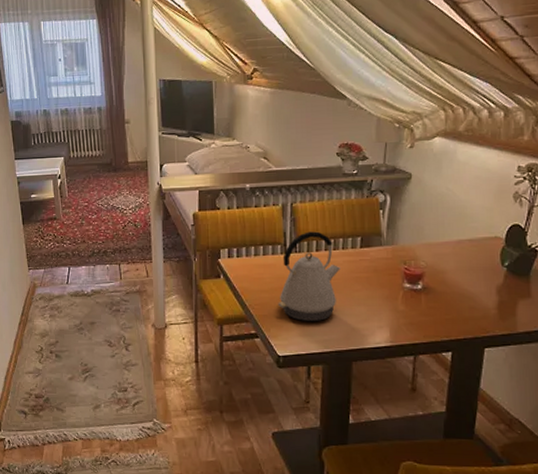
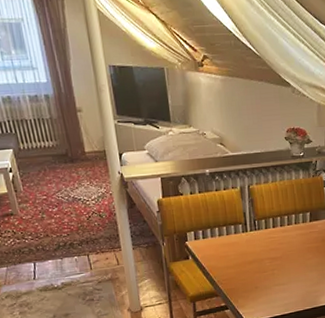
kettle: present [277,231,340,321] -> none [243,210,294,290]

